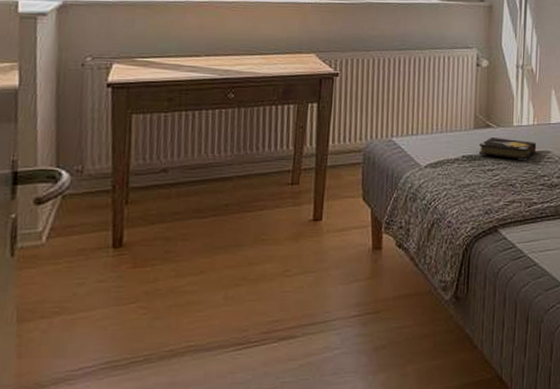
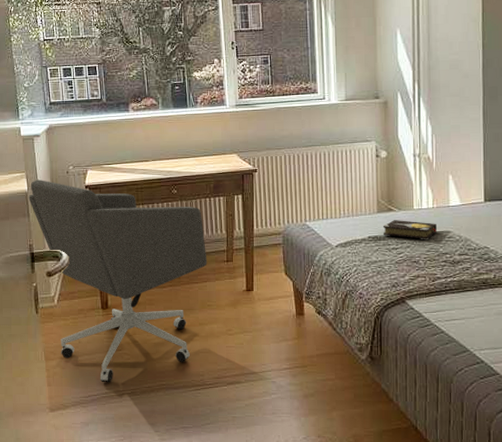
office chair: none [19,72,267,349] -> present [28,180,208,383]

